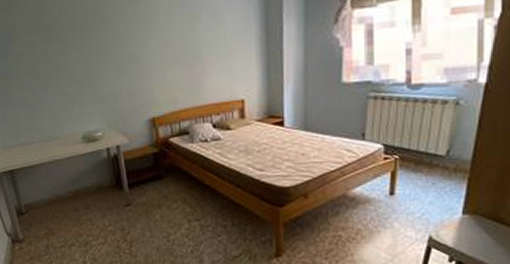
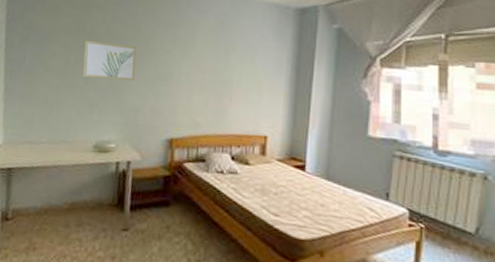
wall art: none [48,32,106,74] -> present [83,40,137,82]

